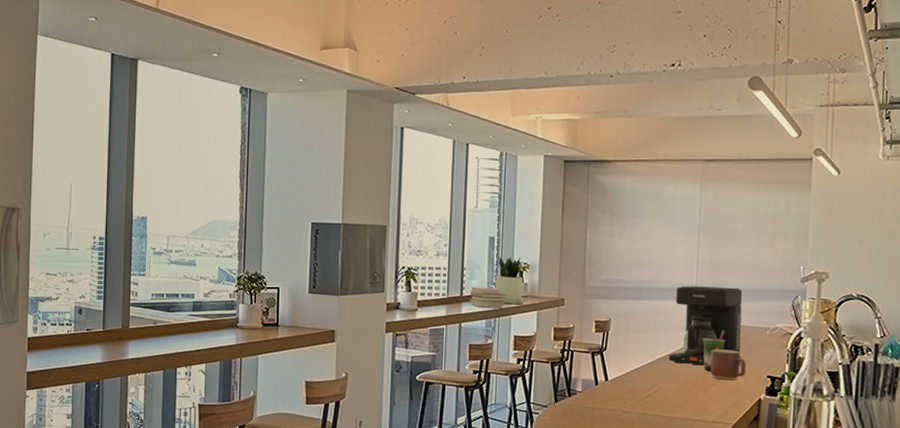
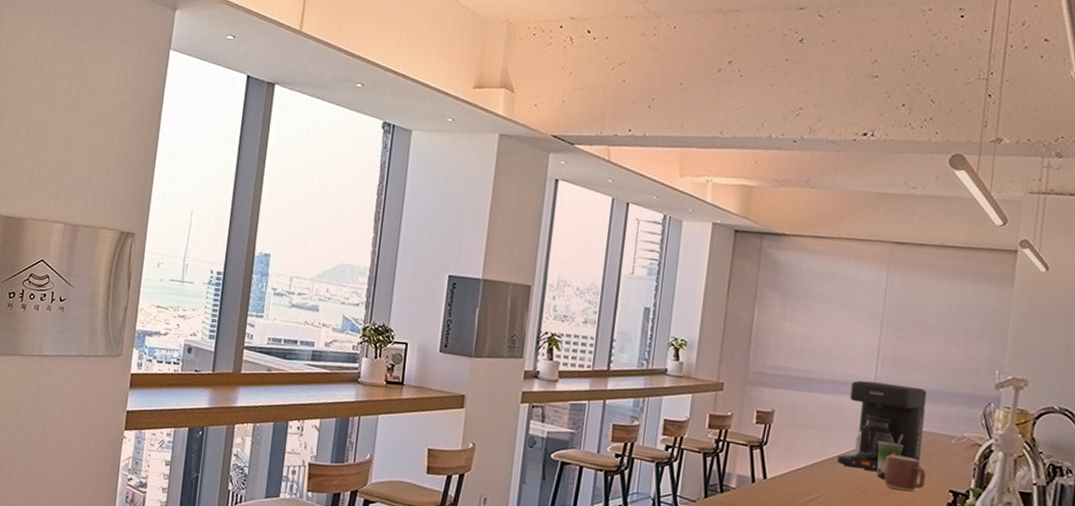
books: present [468,286,507,308] -> none [616,360,659,387]
planter: present [495,256,524,305] -> none [646,330,680,386]

